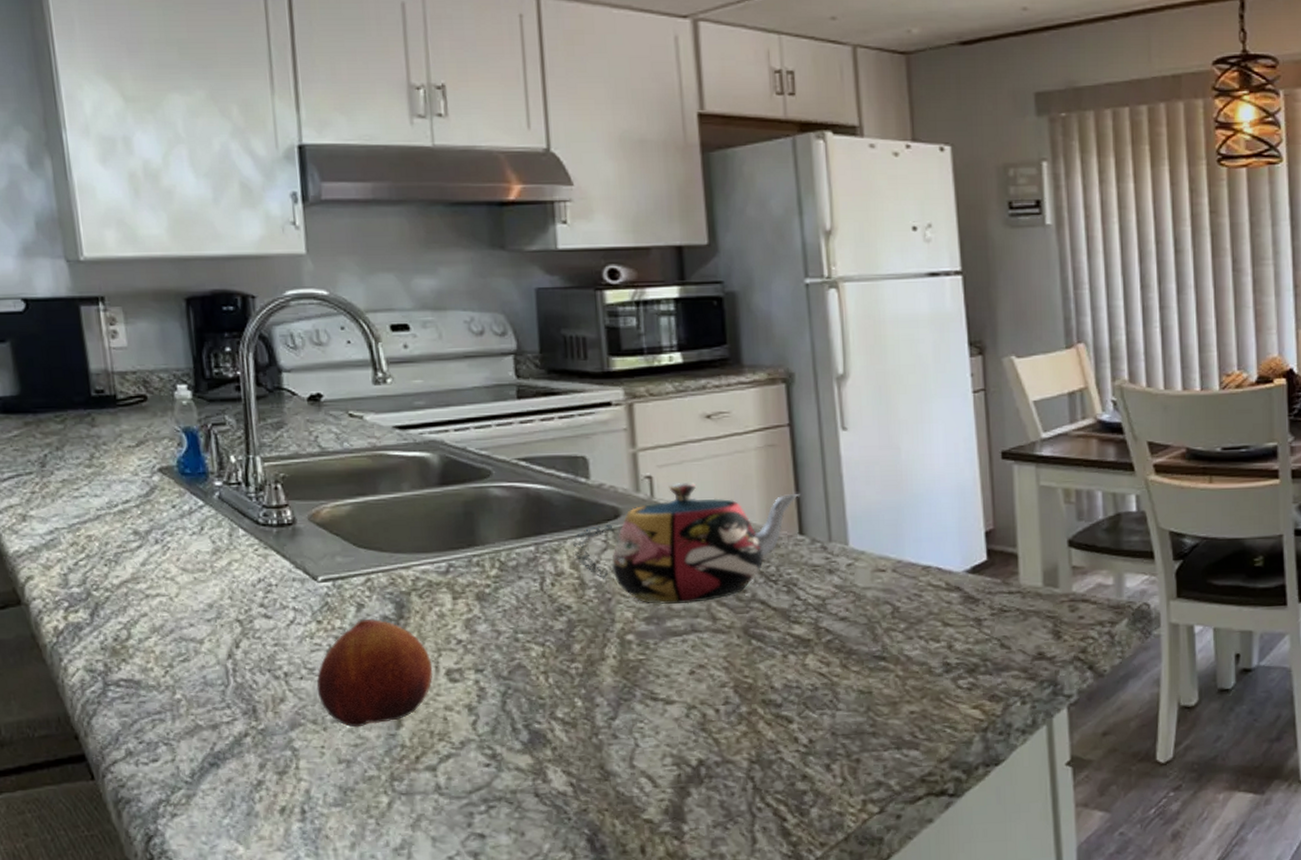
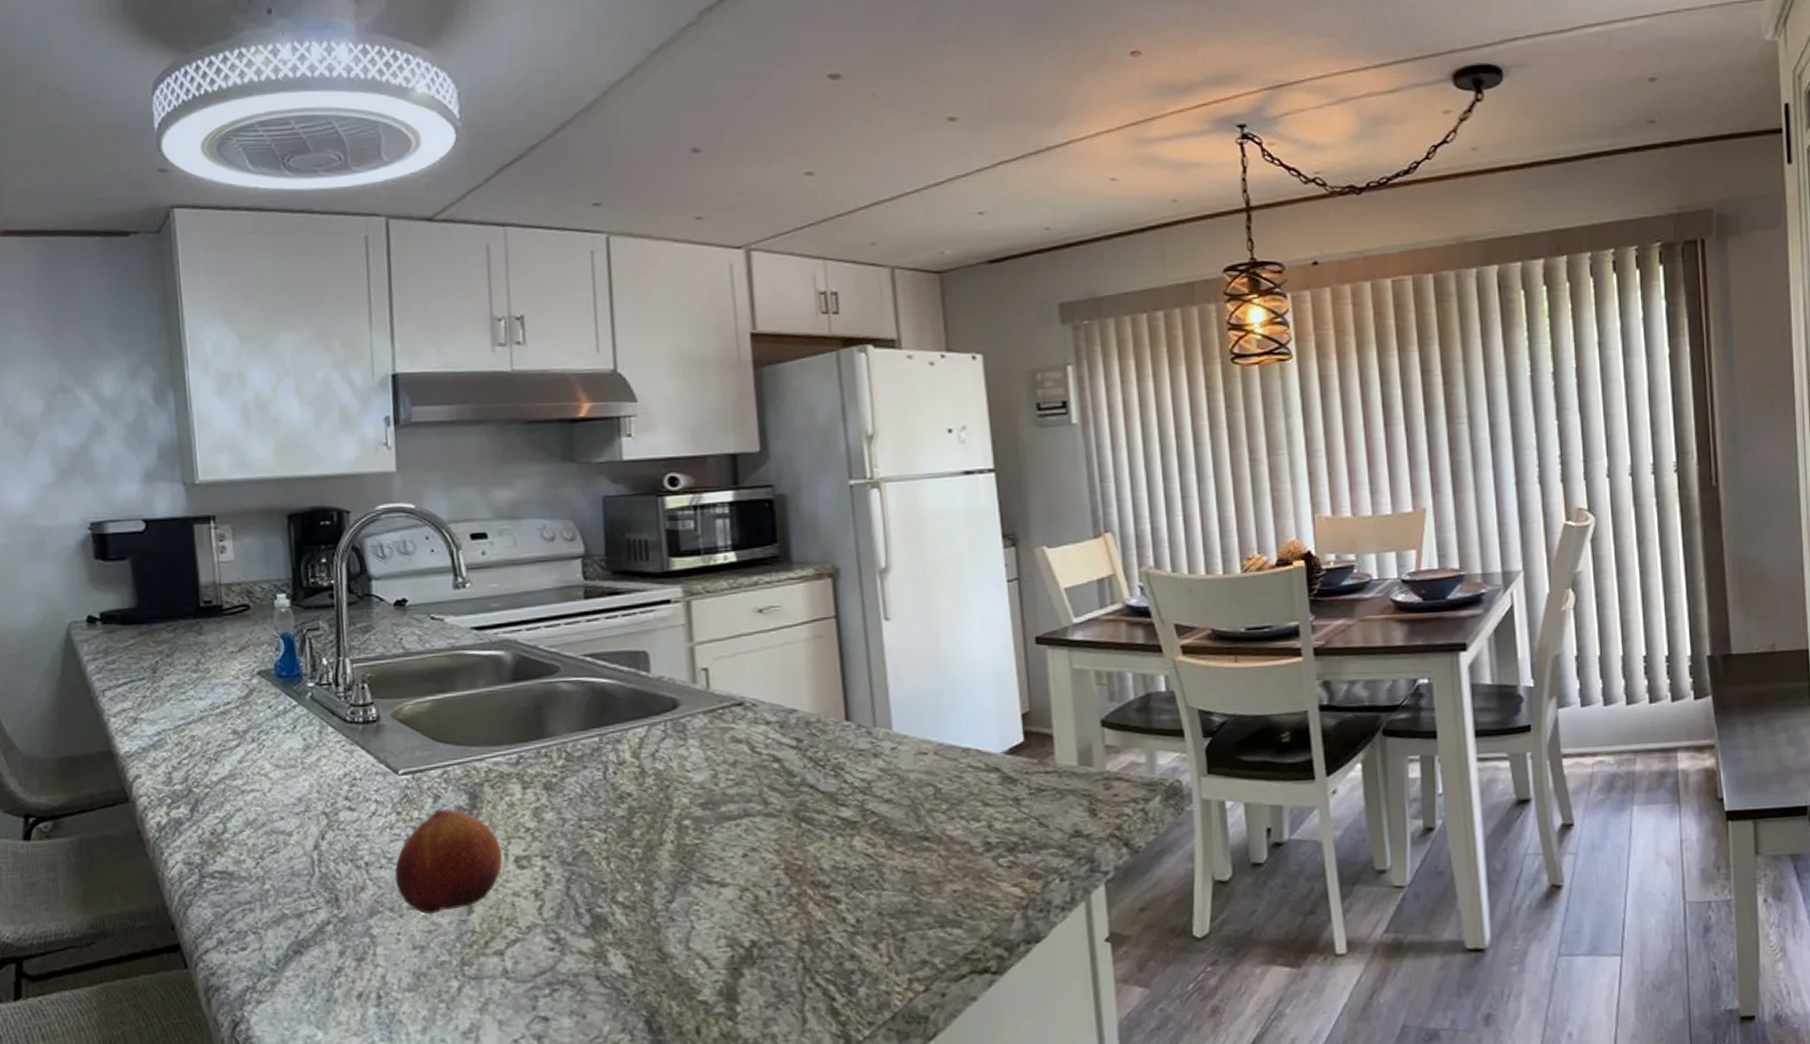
teapot: present [573,483,800,604] -> none [634,673,846,790]

